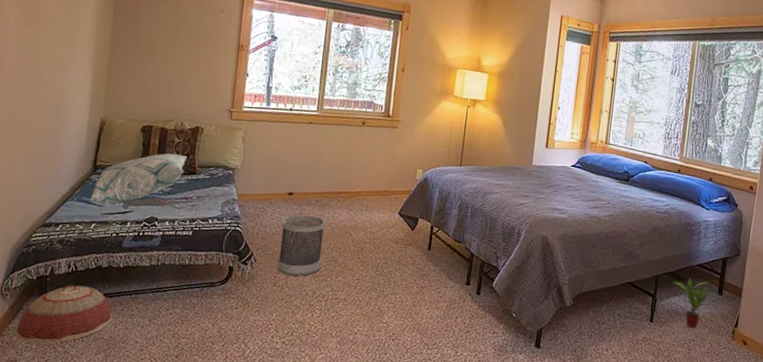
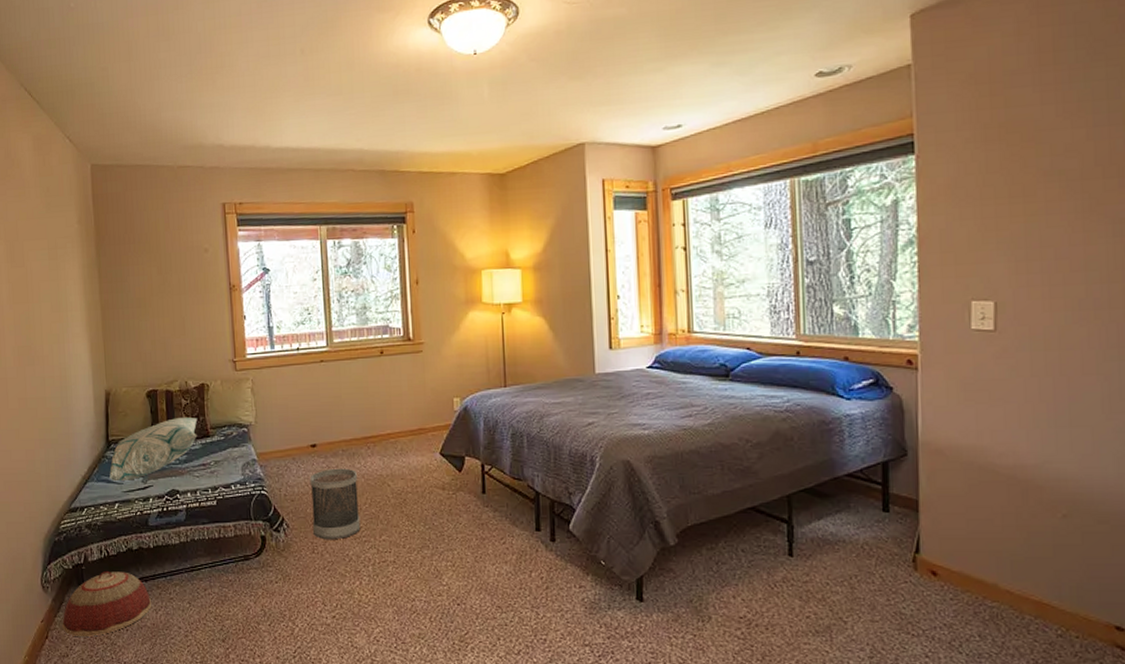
potted plant: present [672,278,720,328] -> none [812,493,886,559]

